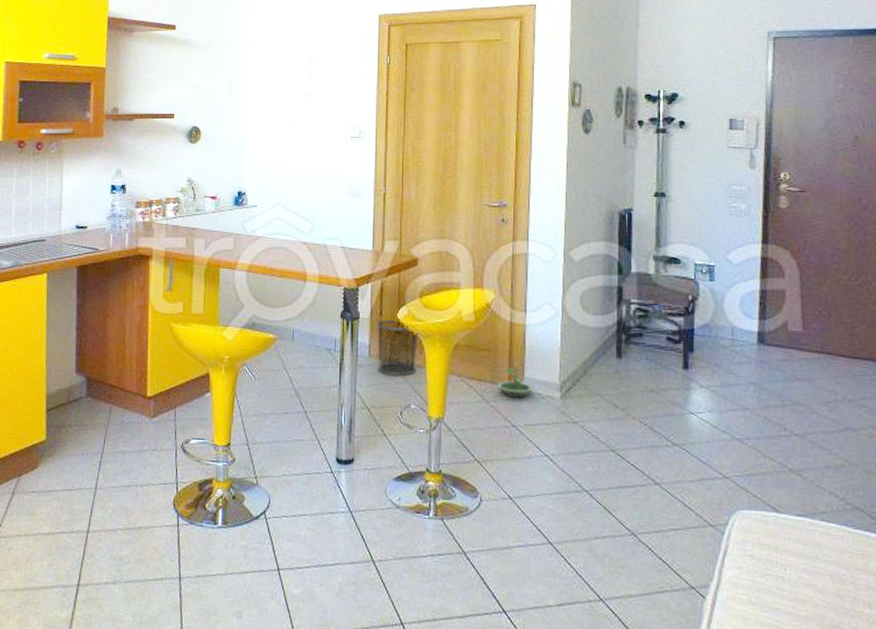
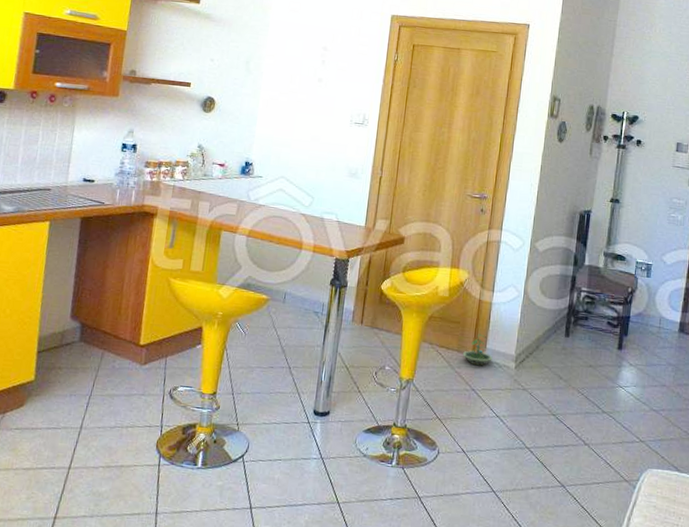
waste bin: present [375,320,419,376] -> none [359,289,399,341]

